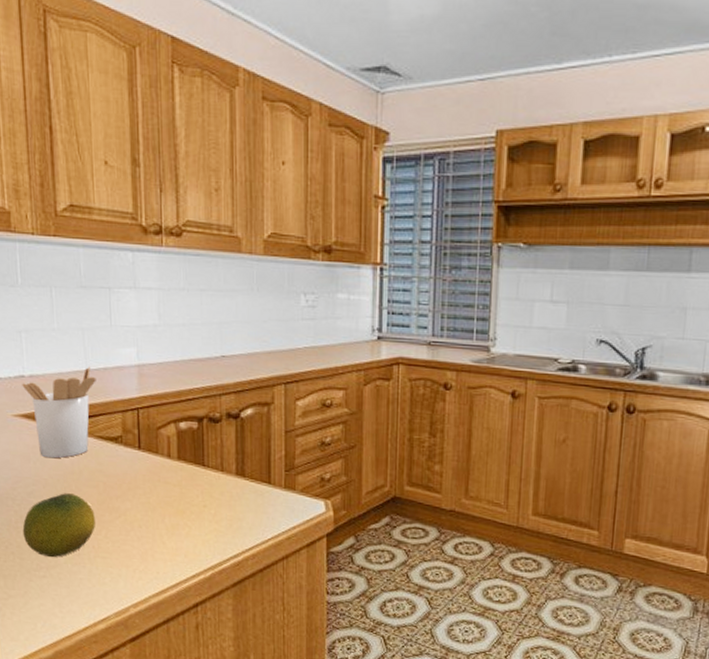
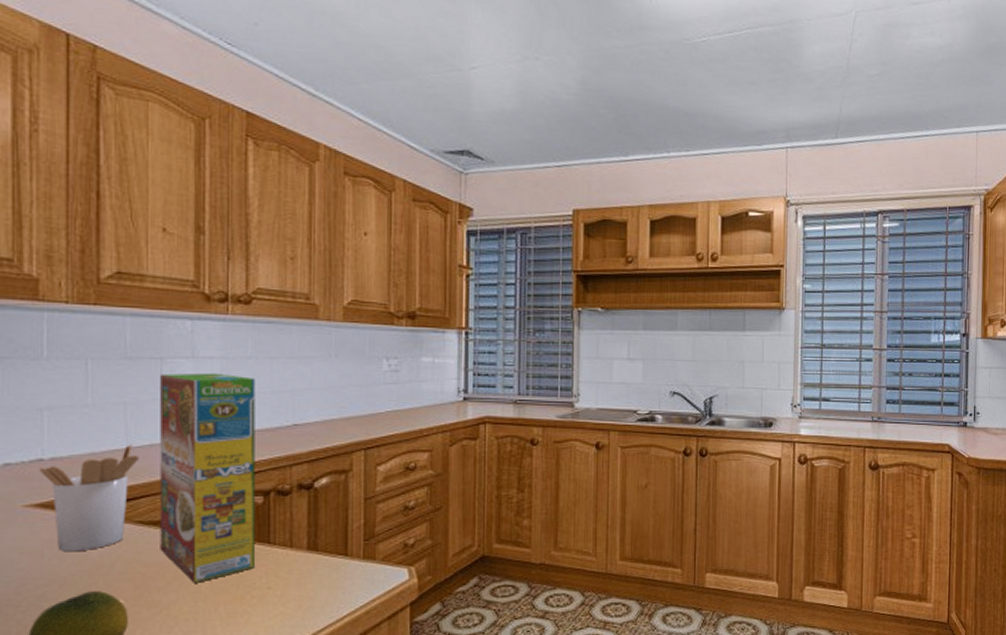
cereal box: none [109,302,192,495] -> present [160,372,255,583]

